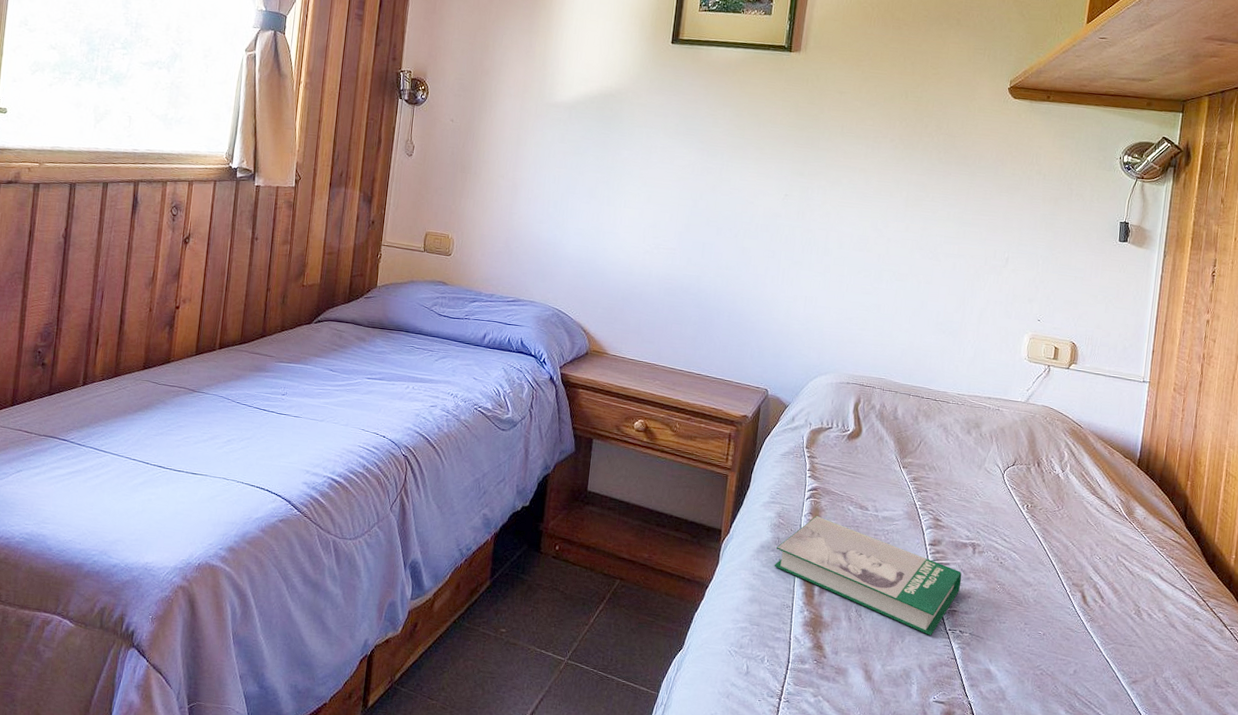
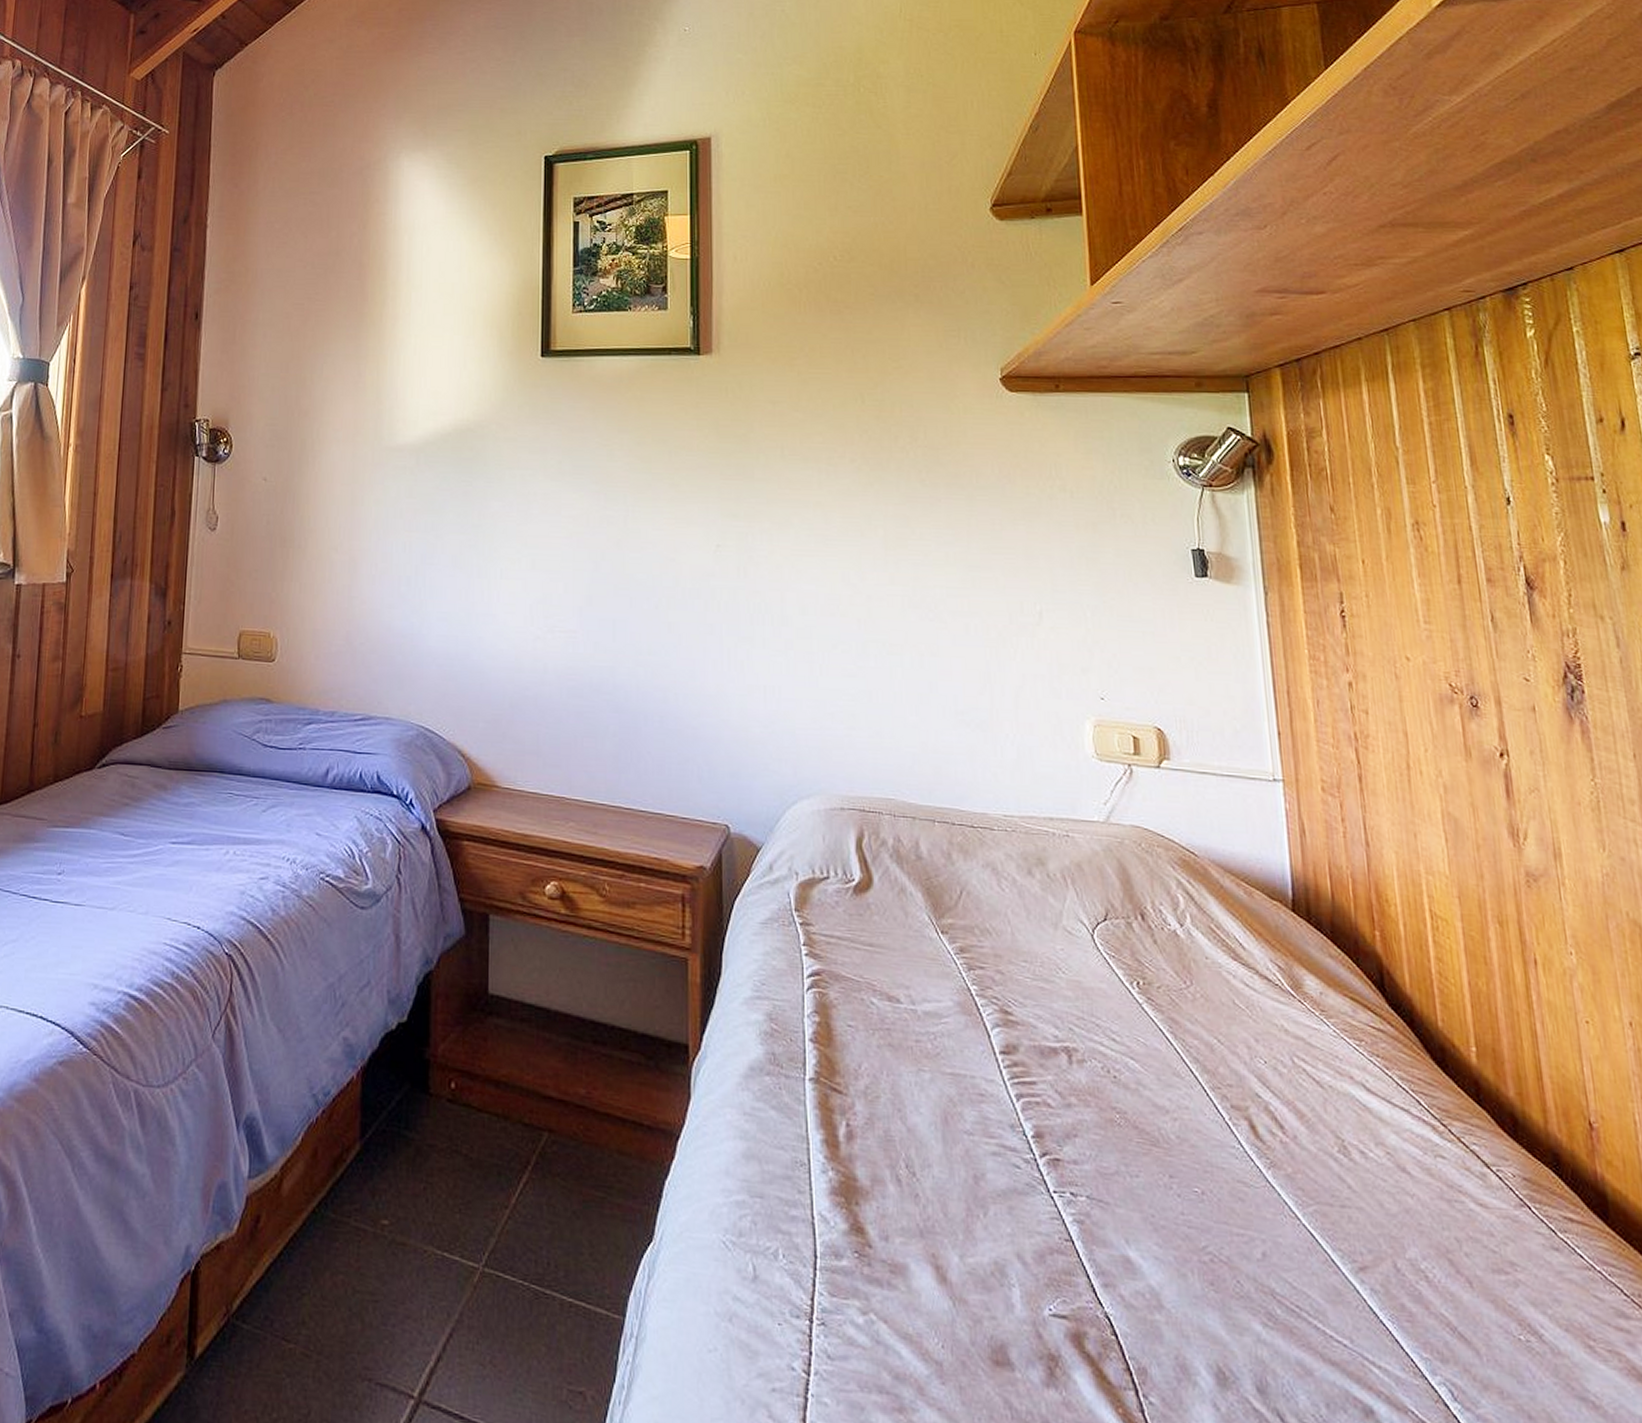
book: present [774,516,962,636] -> none [772,1016,1060,1203]

